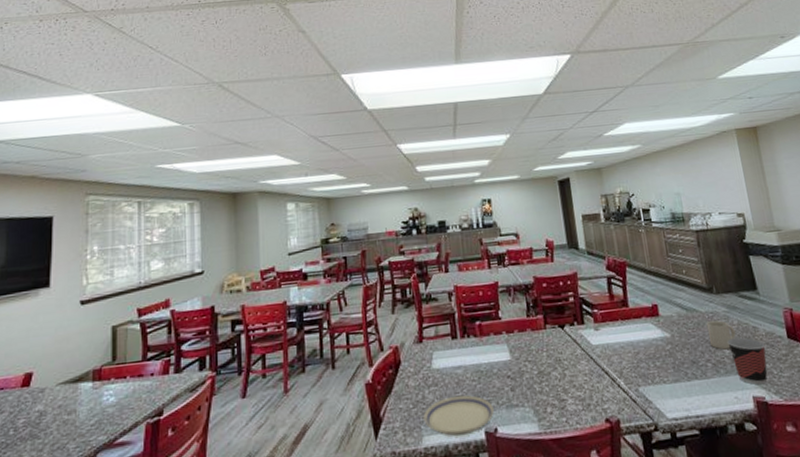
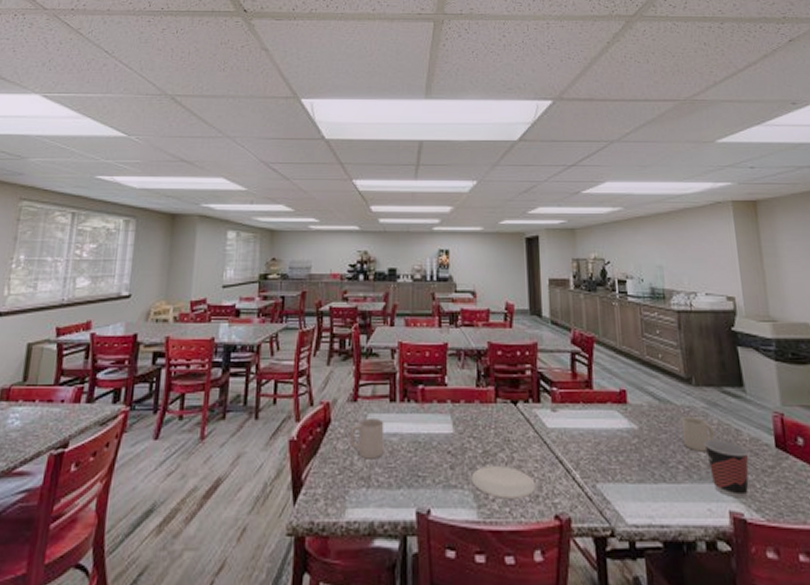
mug: none [419,354,451,392] -> present [350,417,384,459]
plate: present [423,395,494,436] -> none [349,466,429,512]
plate: none [530,382,587,411] -> present [471,466,536,499]

